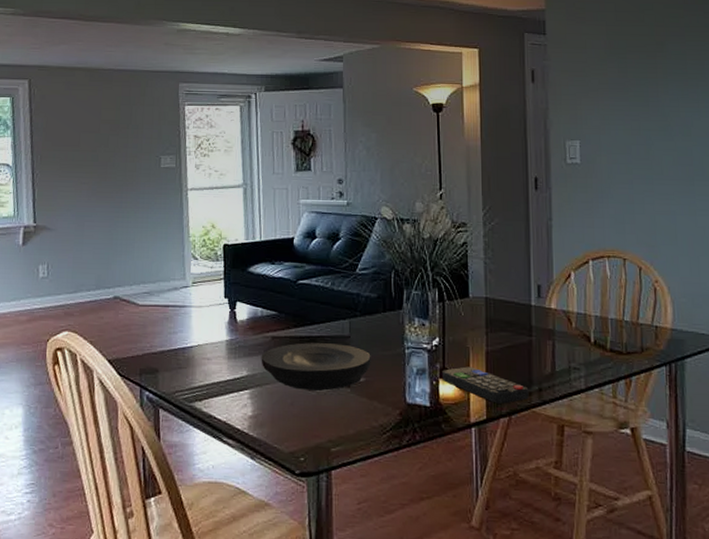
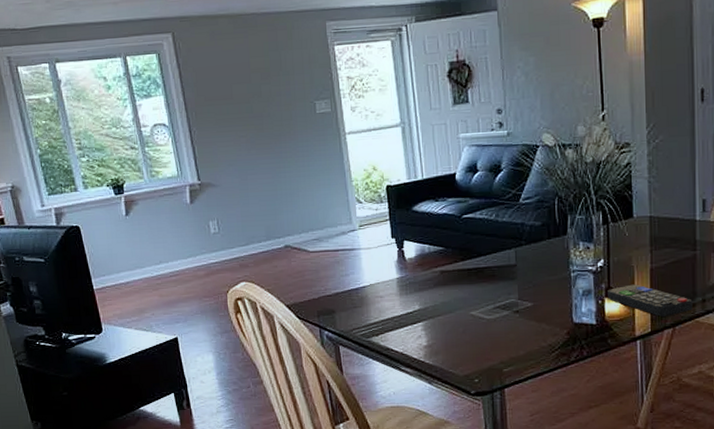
plate: present [261,343,371,391] -> none [431,272,538,318]

